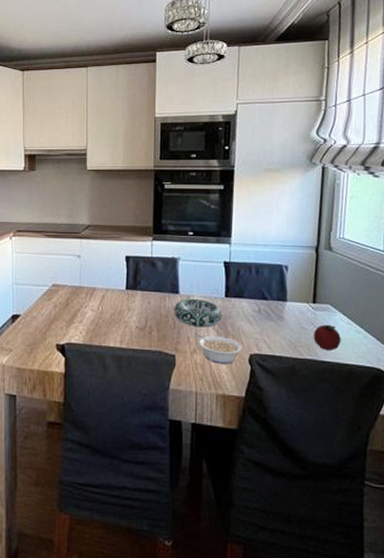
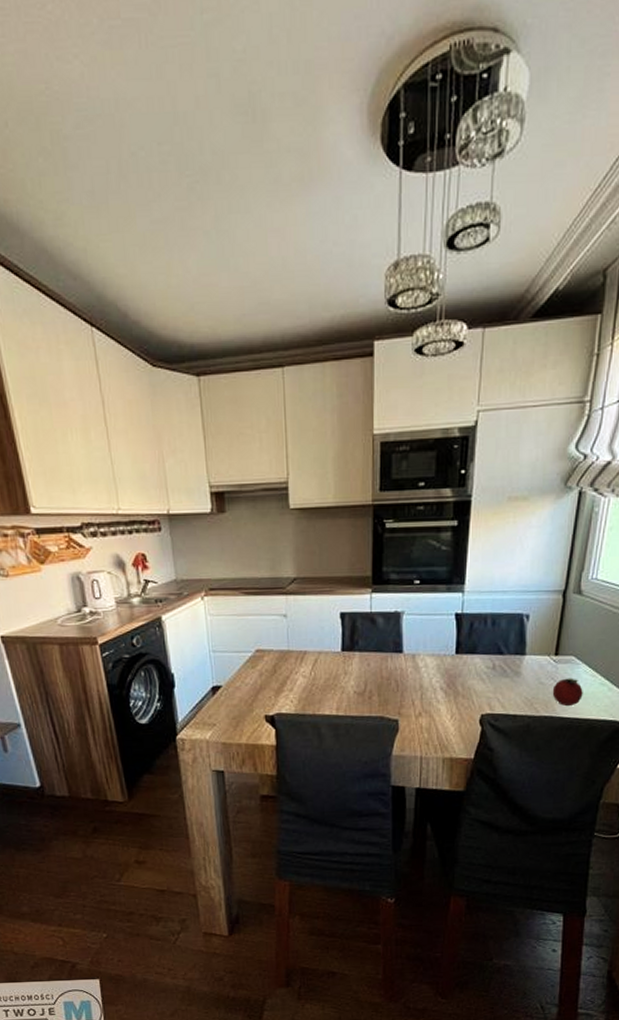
decorative bowl: present [174,298,222,328] -> none [397,657,451,689]
legume: present [194,333,242,364] -> none [420,695,473,726]

